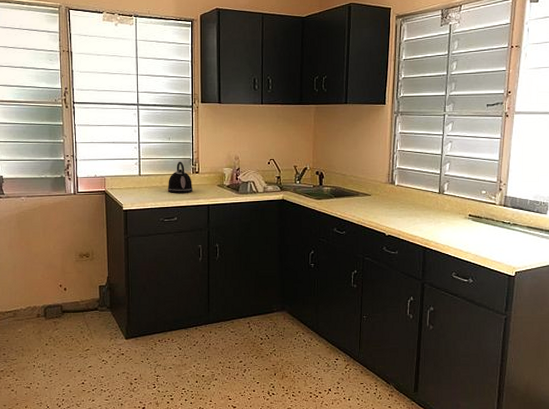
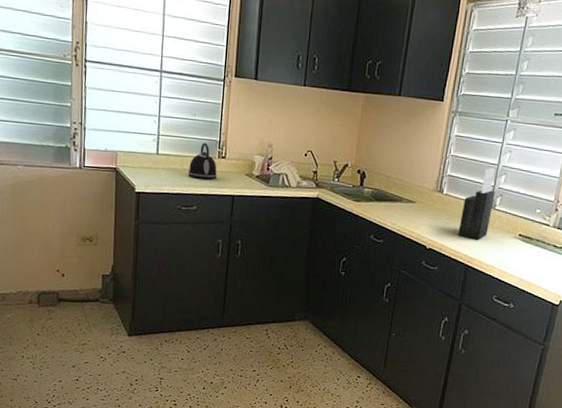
knife block: none [413,158,442,224] -> present [458,168,496,240]

